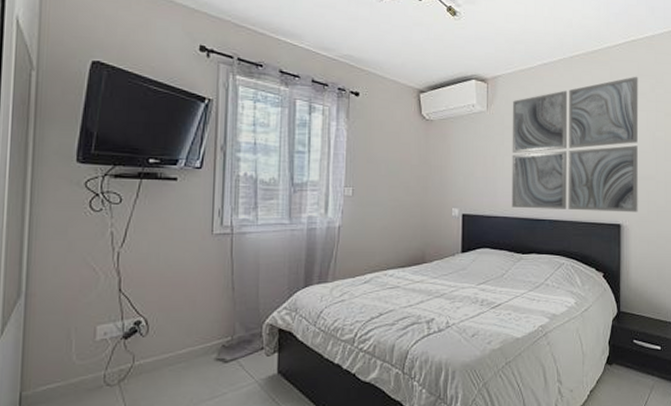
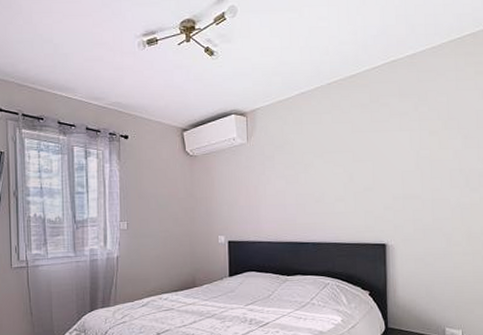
wall art: present [511,76,639,213] -> none [272,96,404,233]

